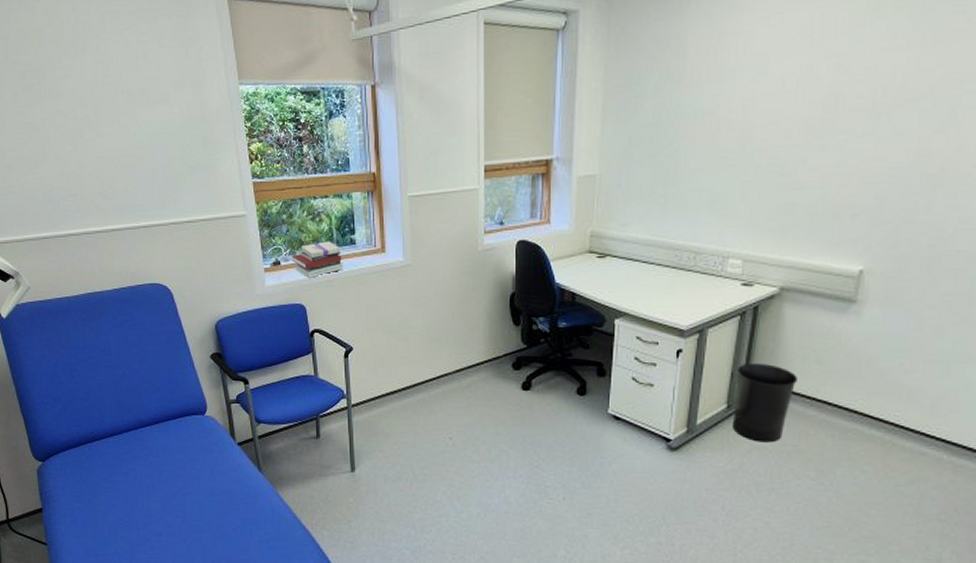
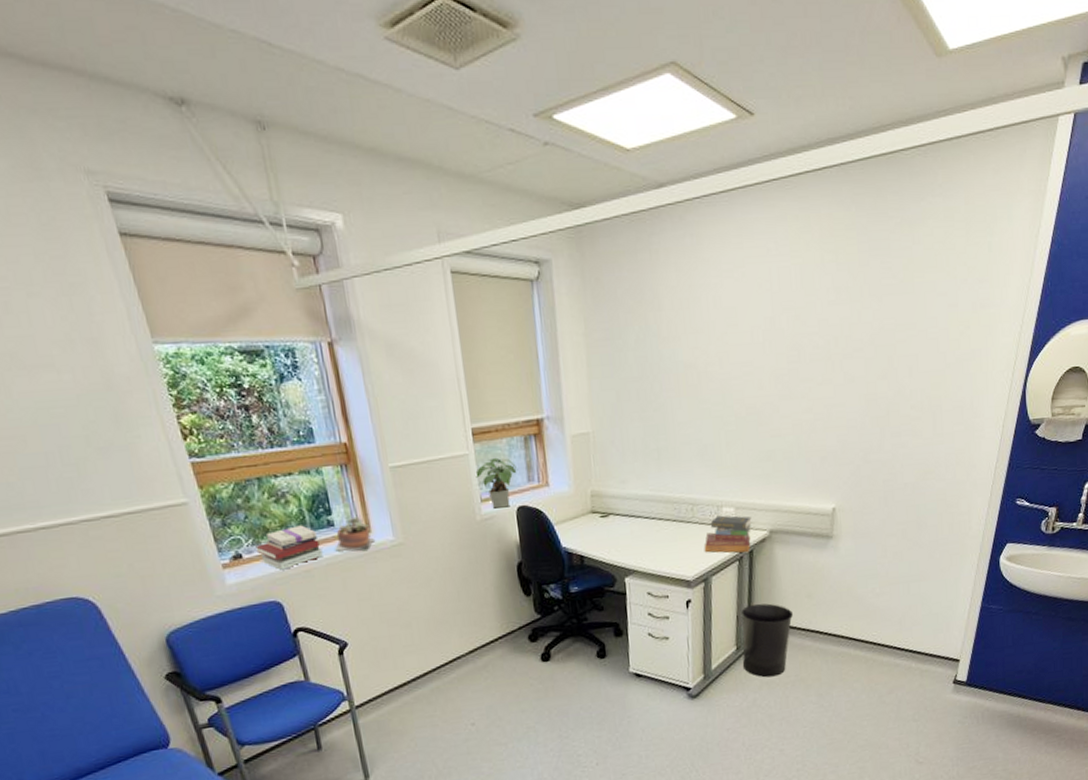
succulent plant: none [353,237,387,269] -> present [335,516,374,552]
potted plant: none [483,193,523,241] -> present [475,457,518,509]
books: none [703,266,761,308] -> present [704,515,752,553]

